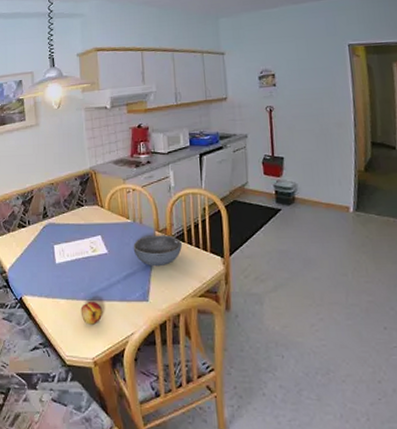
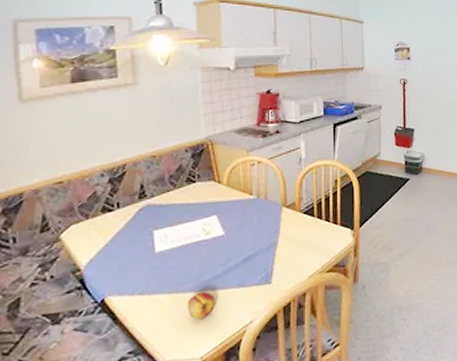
bowl: present [133,235,182,267] -> none [256,210,311,246]

